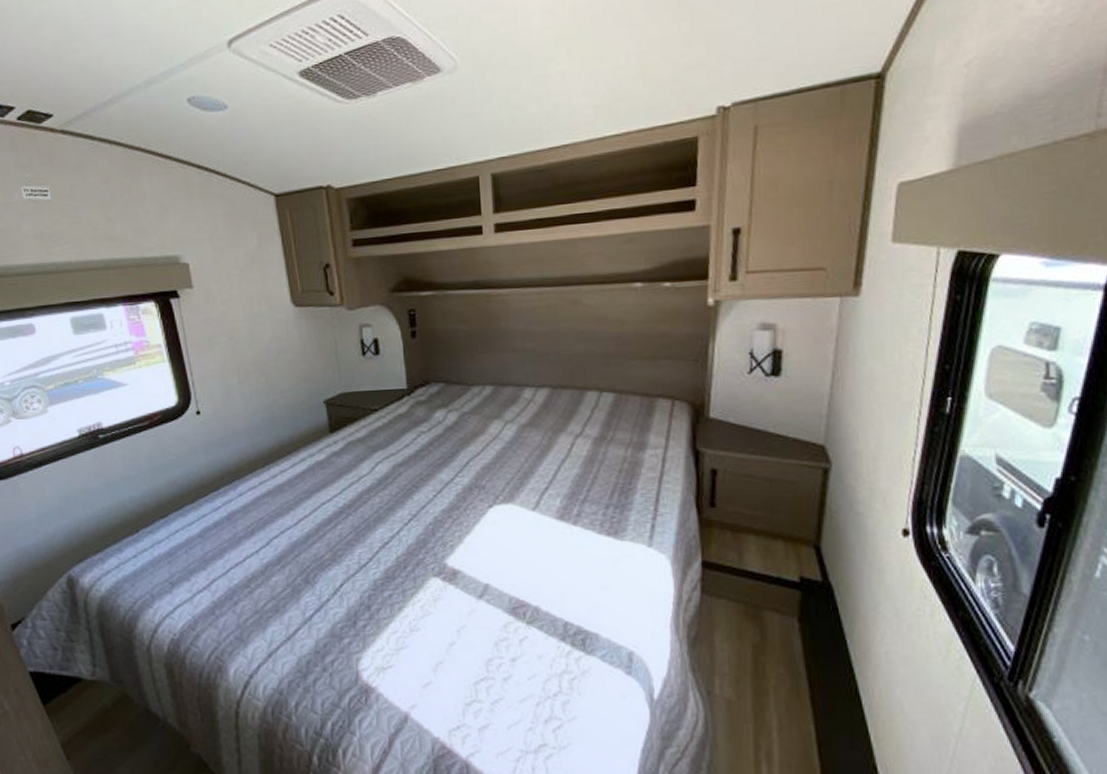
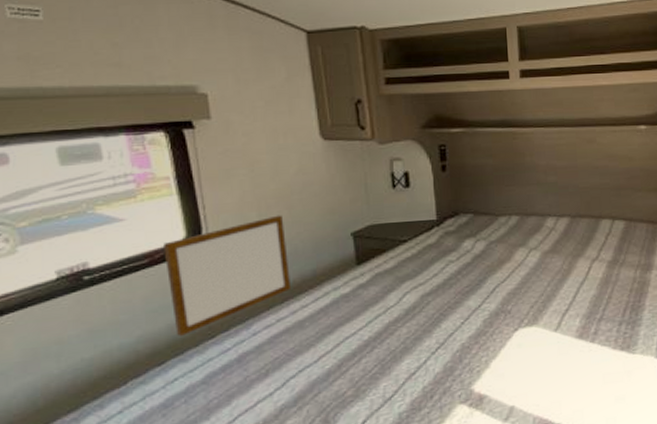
writing board: none [160,381,271,494] -> present [164,215,292,337]

